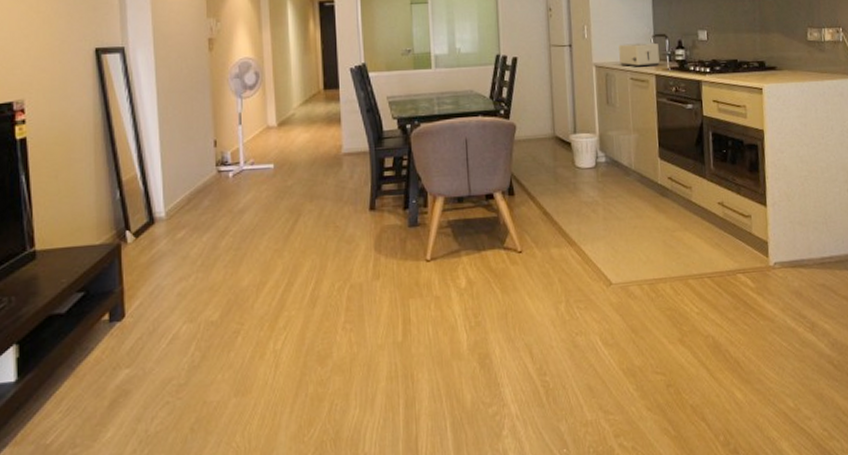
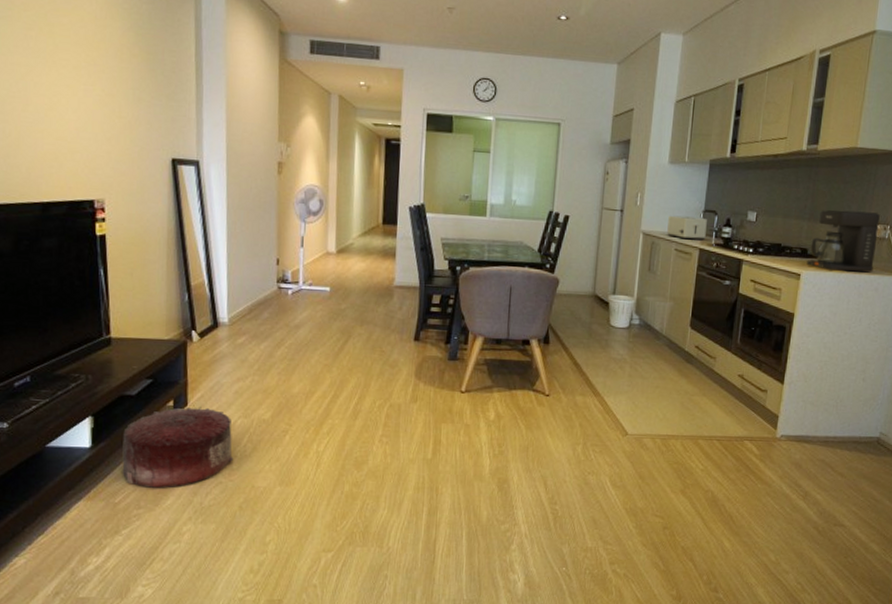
pouf: none [53,316,181,421] -> present [122,407,234,488]
coffee maker: none [766,17,834,82] -> present [806,210,880,273]

